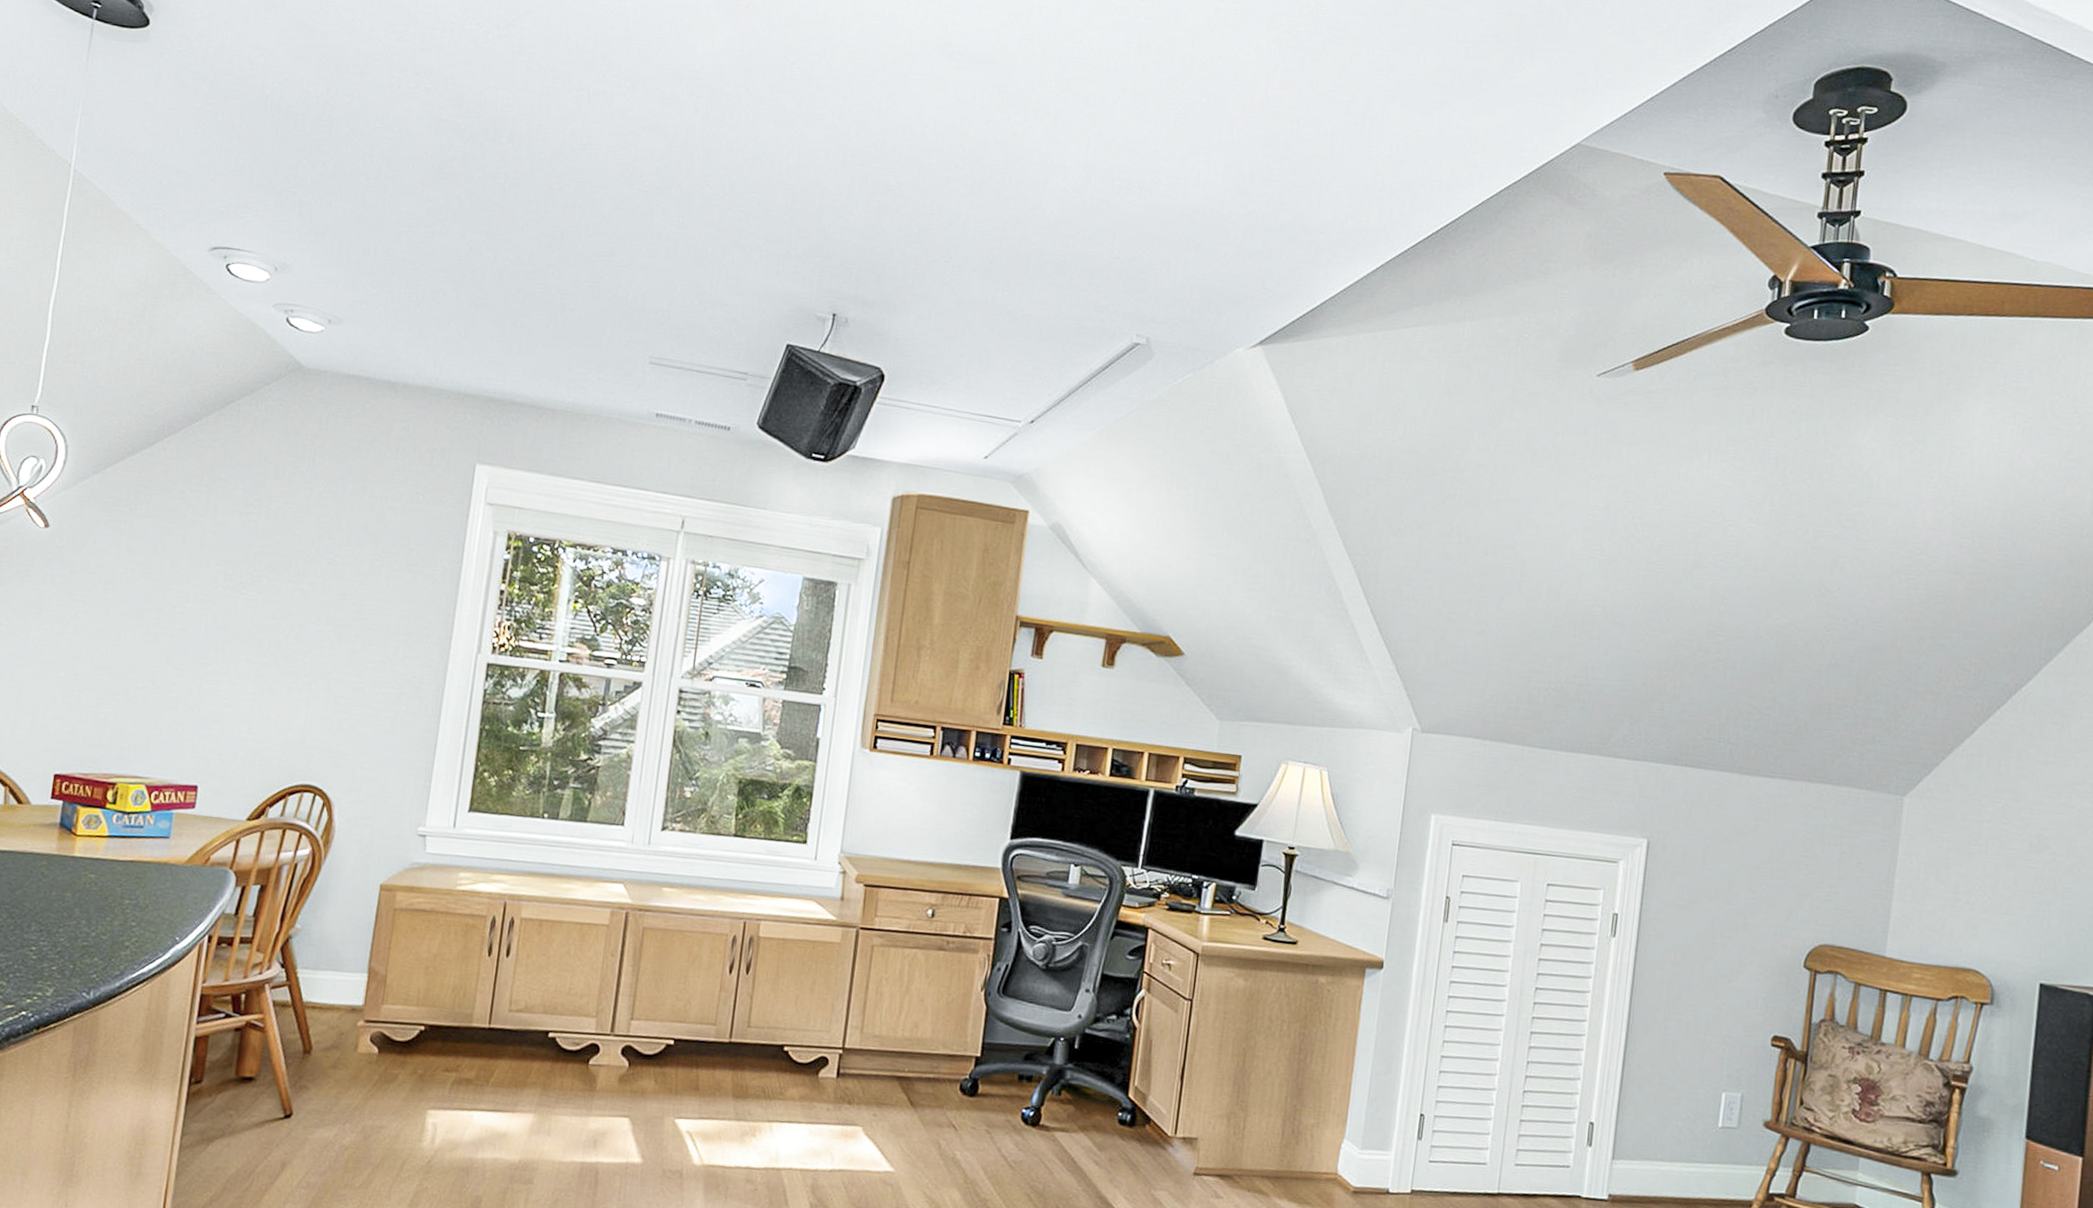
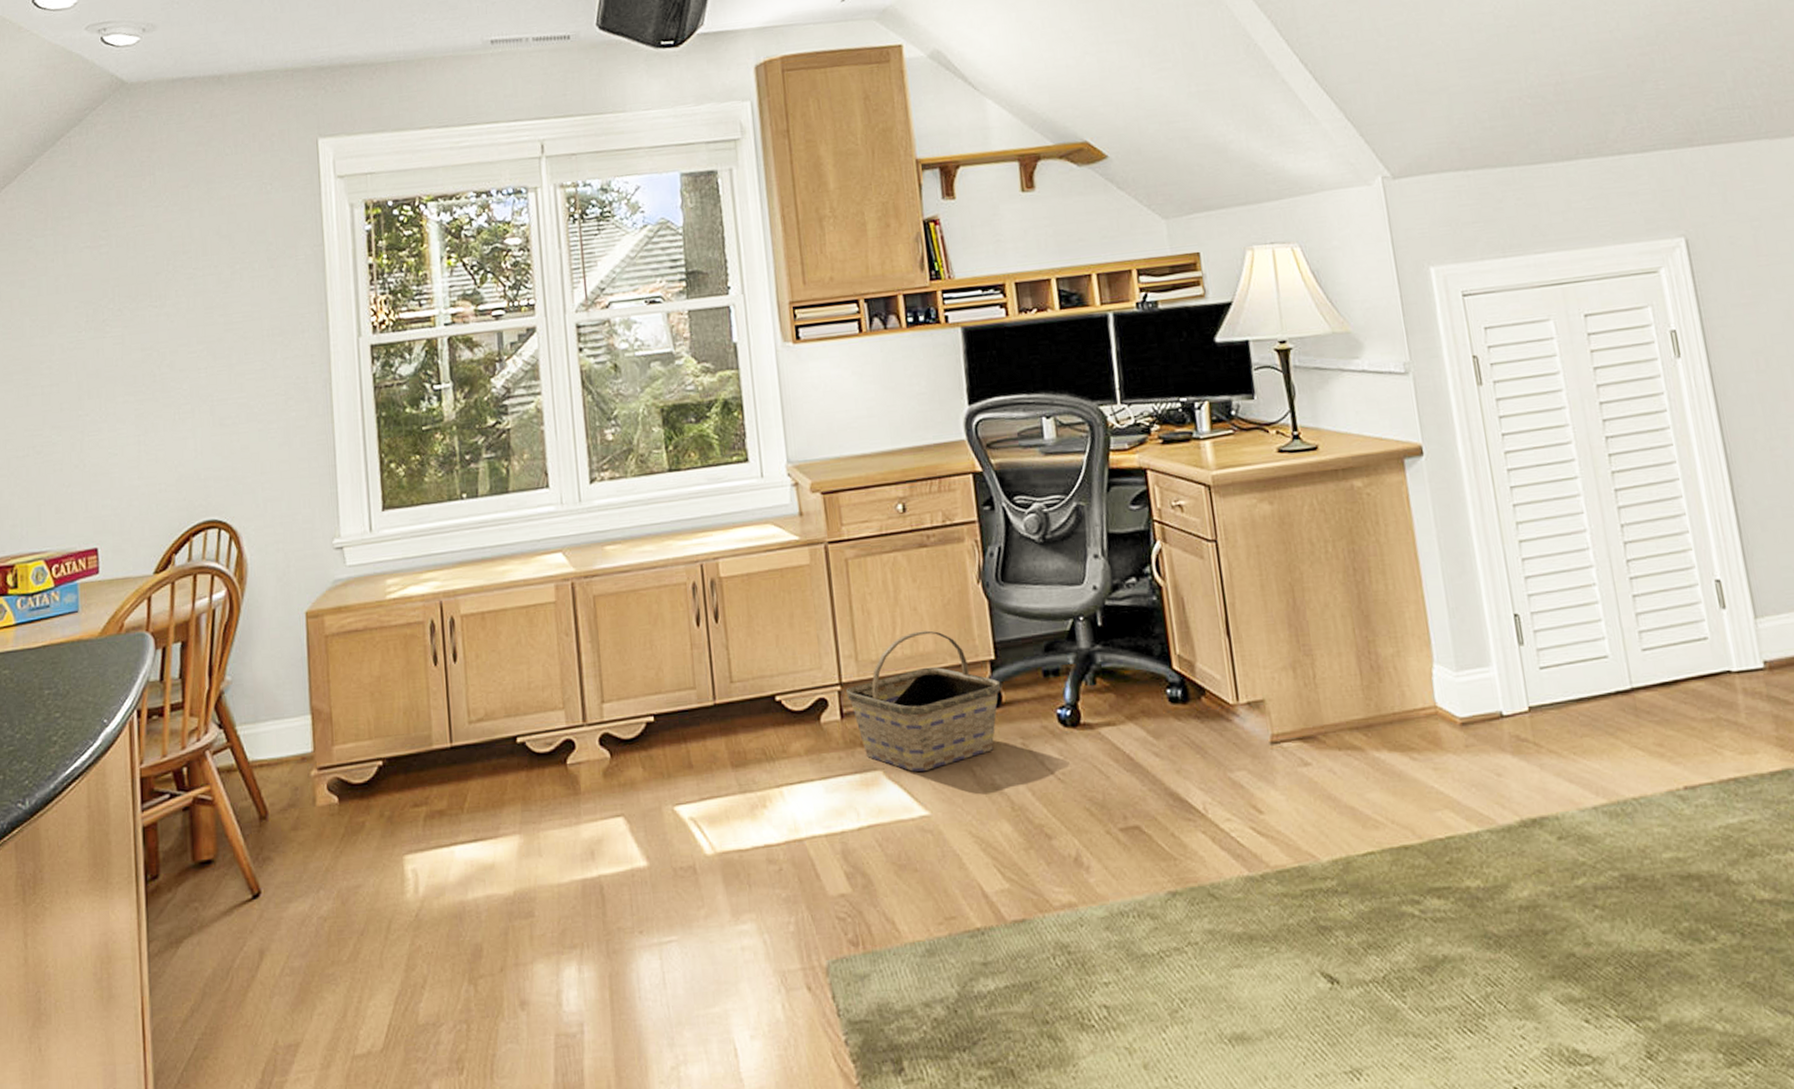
basket: none [846,1019,980,1136] -> present [846,630,1001,772]

